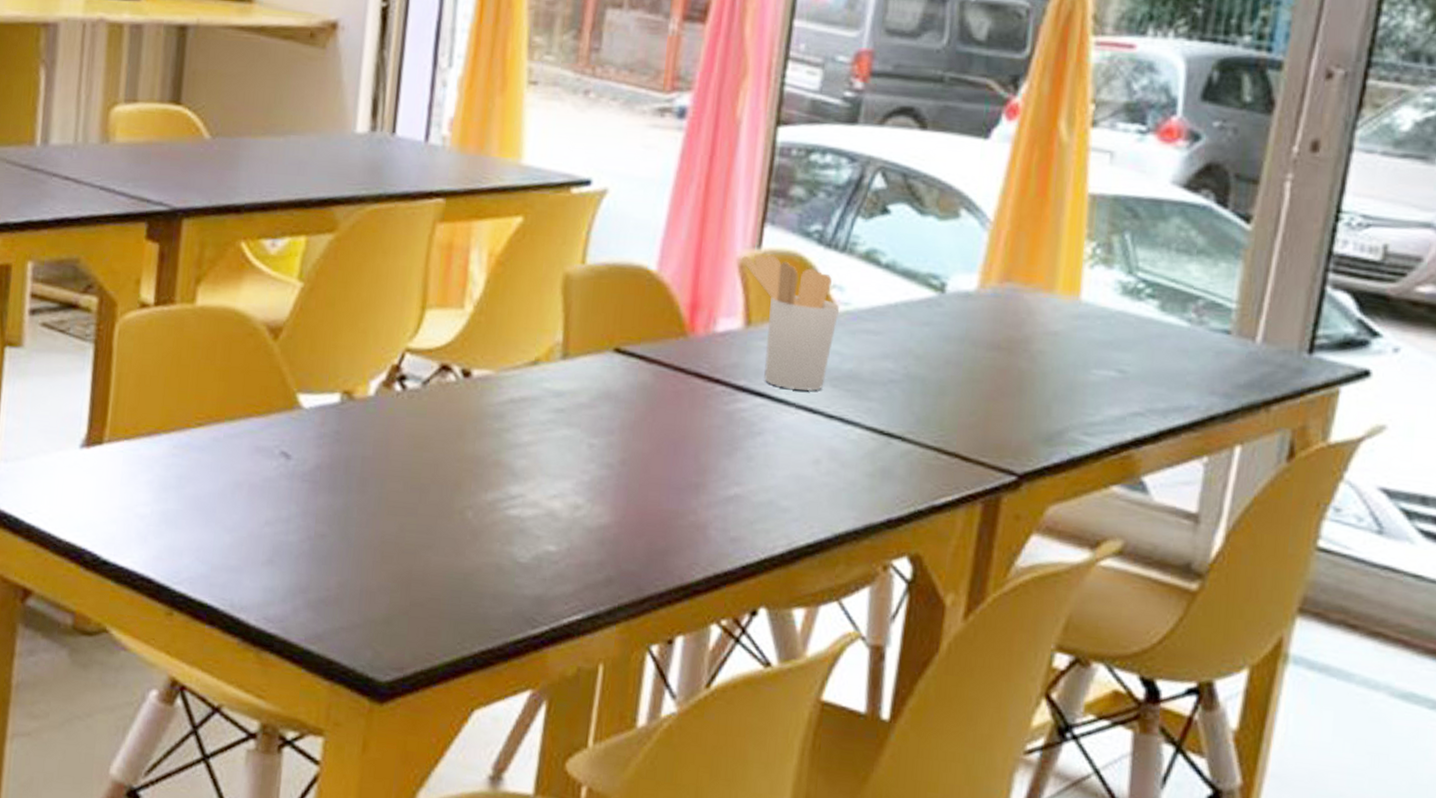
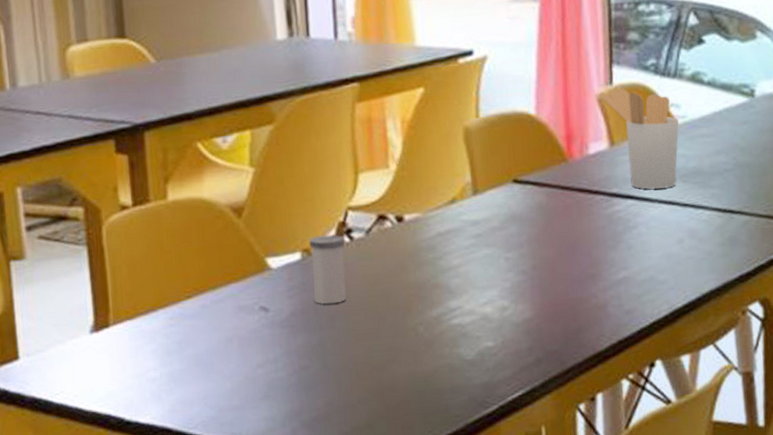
salt shaker: none [346,377,396,464] -> present [309,234,347,305]

